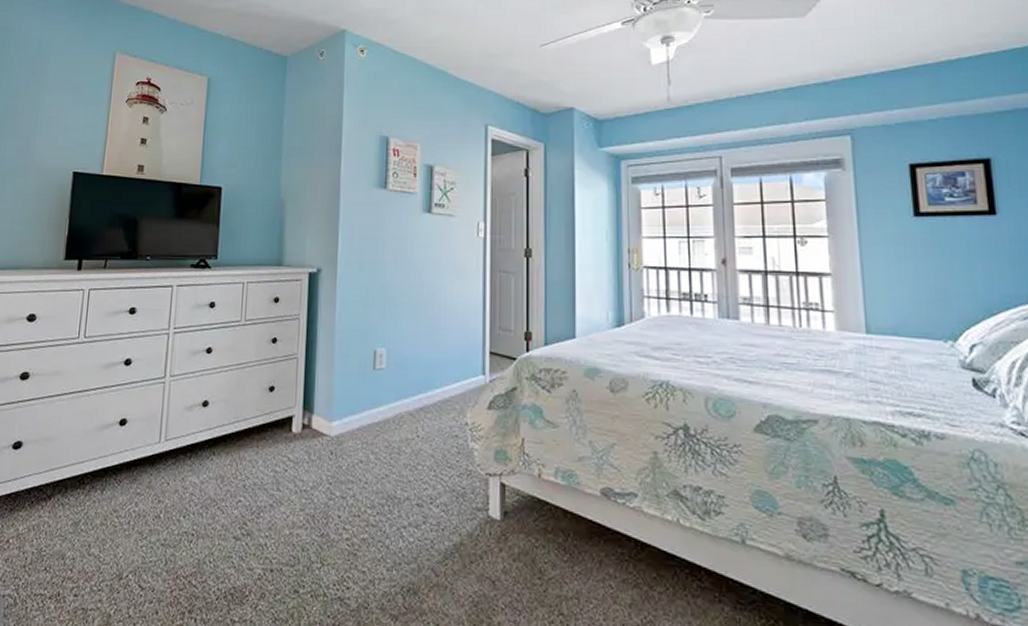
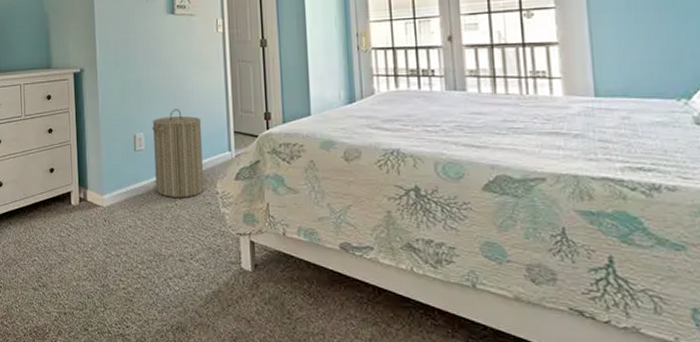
laundry hamper: none [396,322,454,429] -> present [152,109,205,198]

